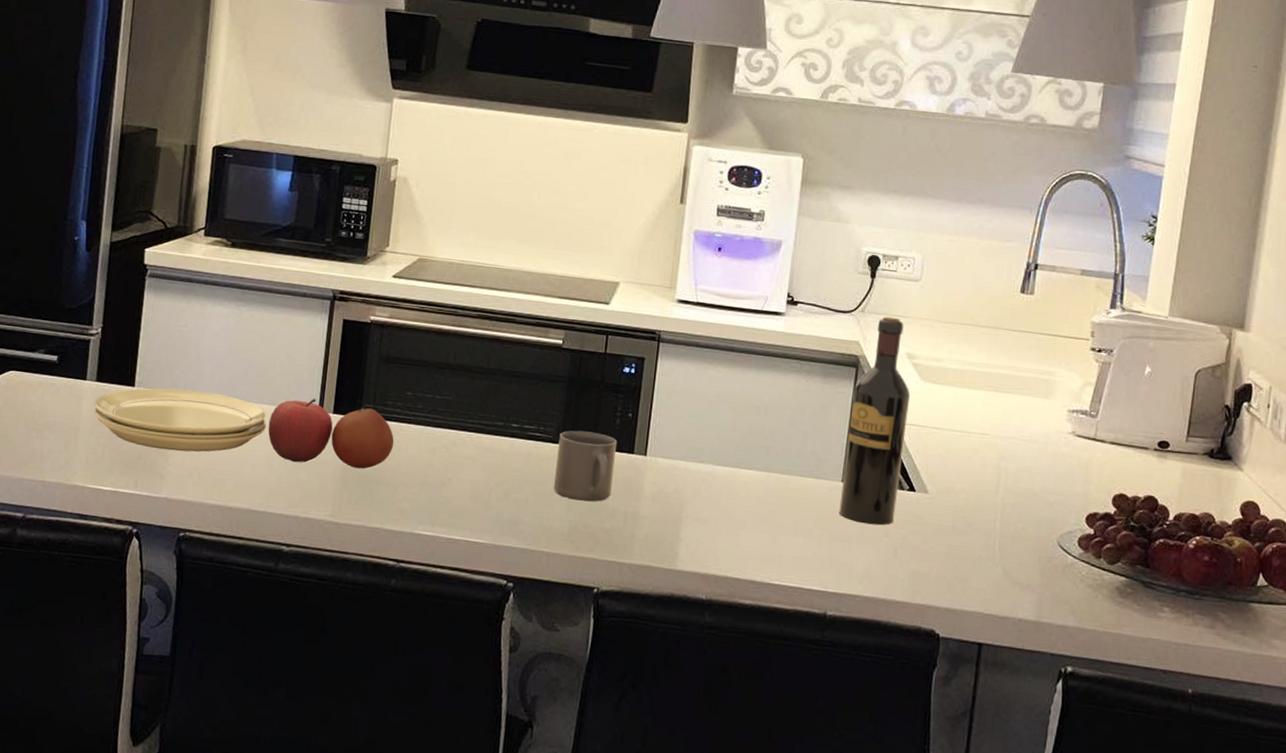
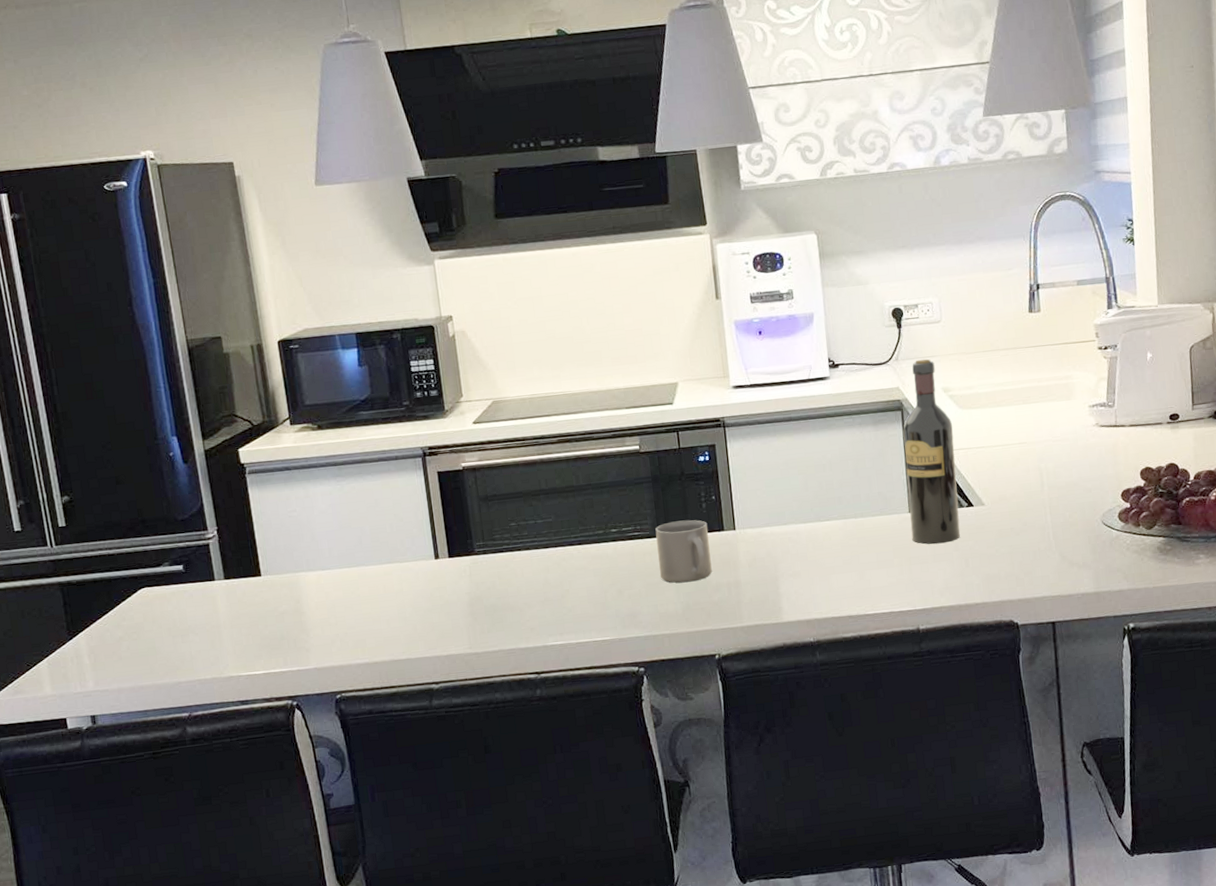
plate: present [94,388,267,452] -> none [228,564,392,628]
fruit: present [268,398,333,463] -> none [392,548,452,609]
fruit: present [331,407,394,469] -> none [451,545,511,602]

